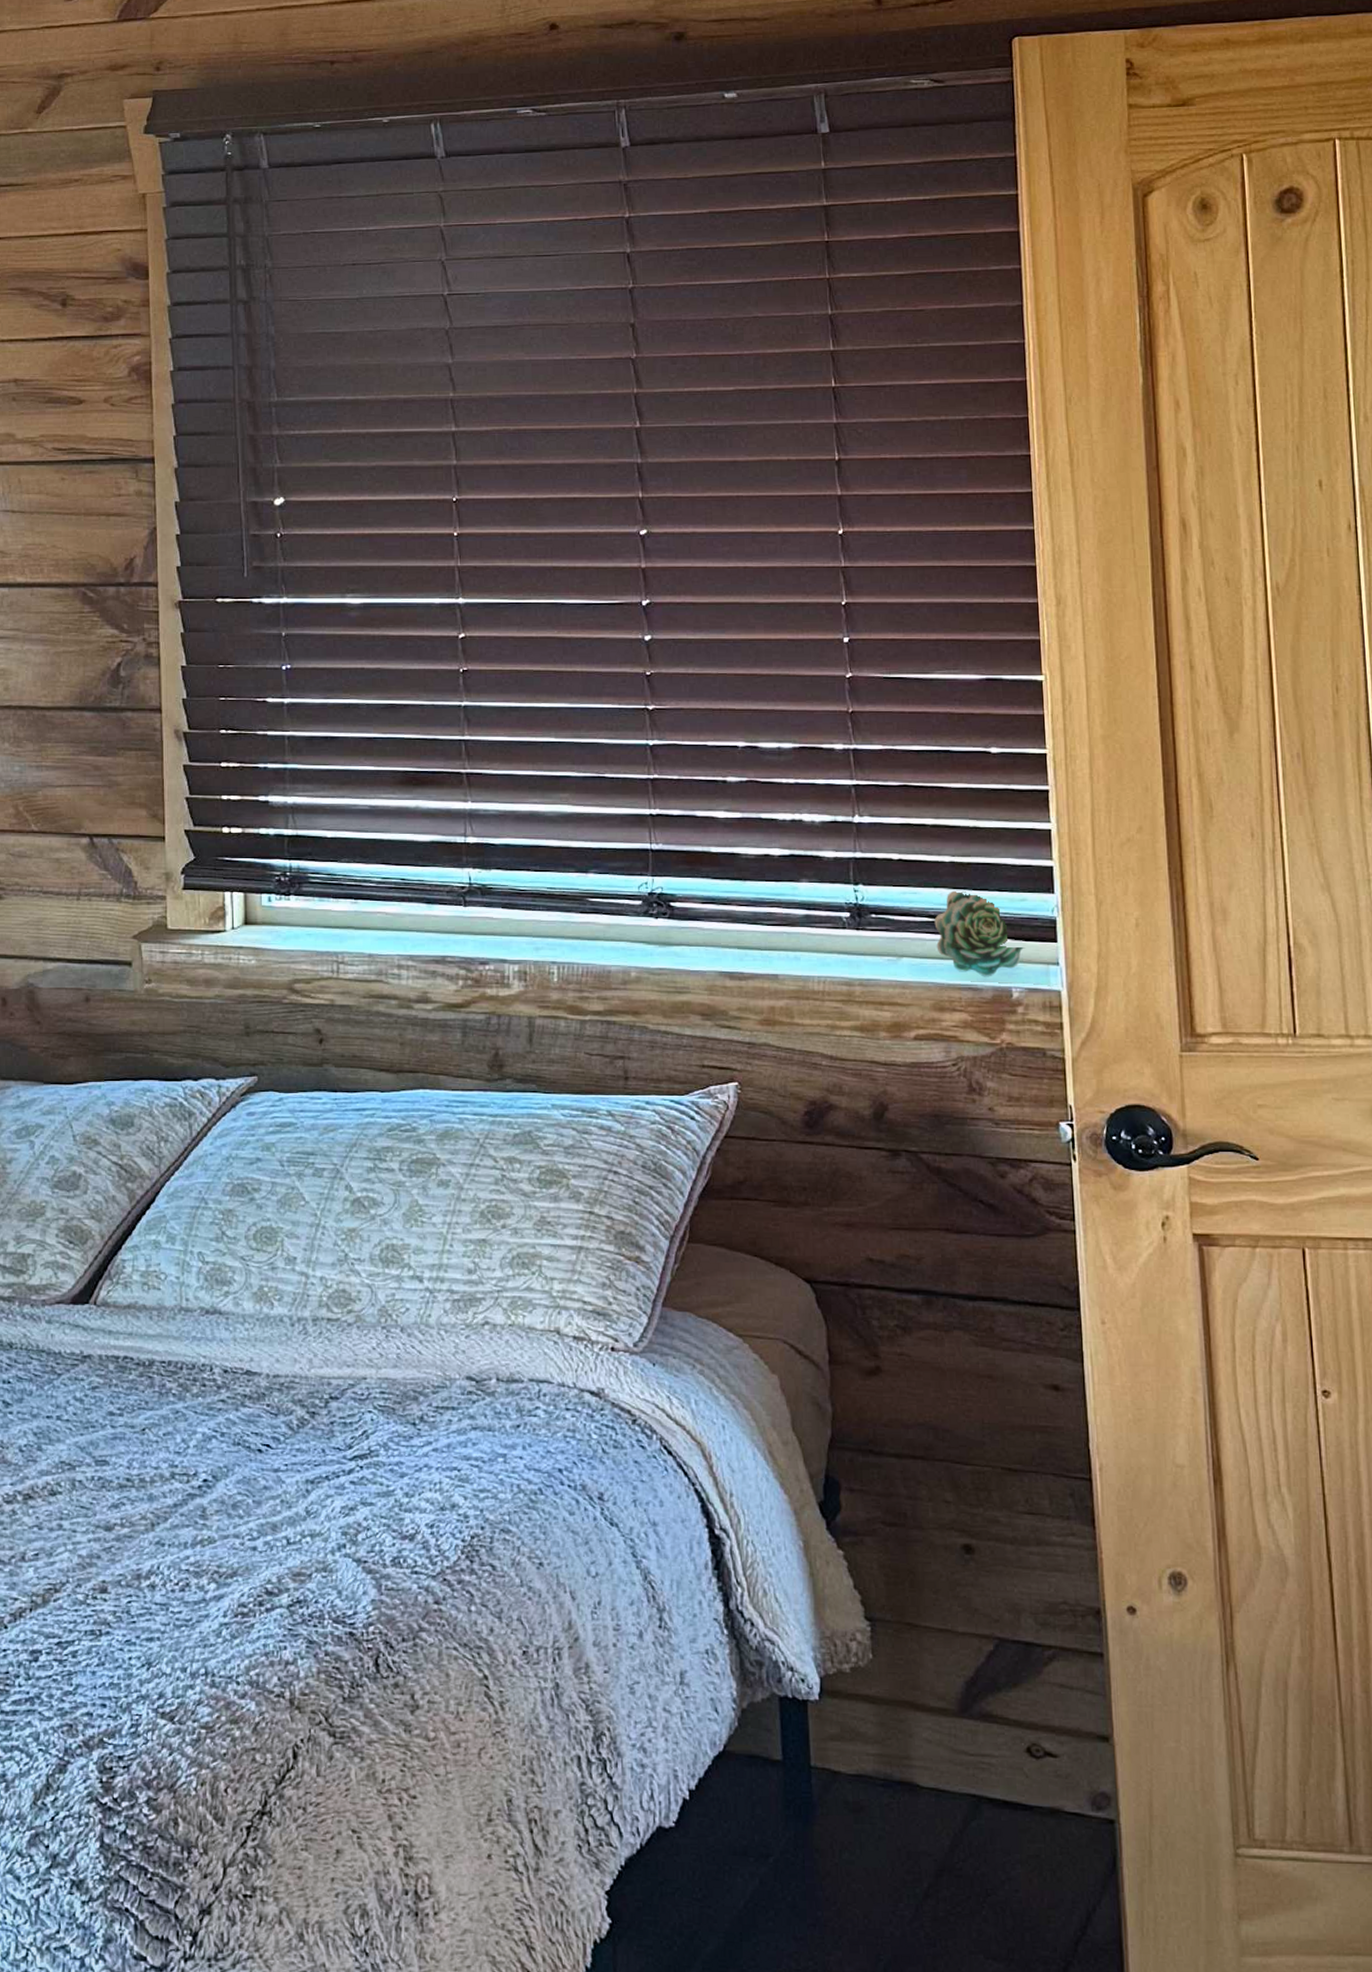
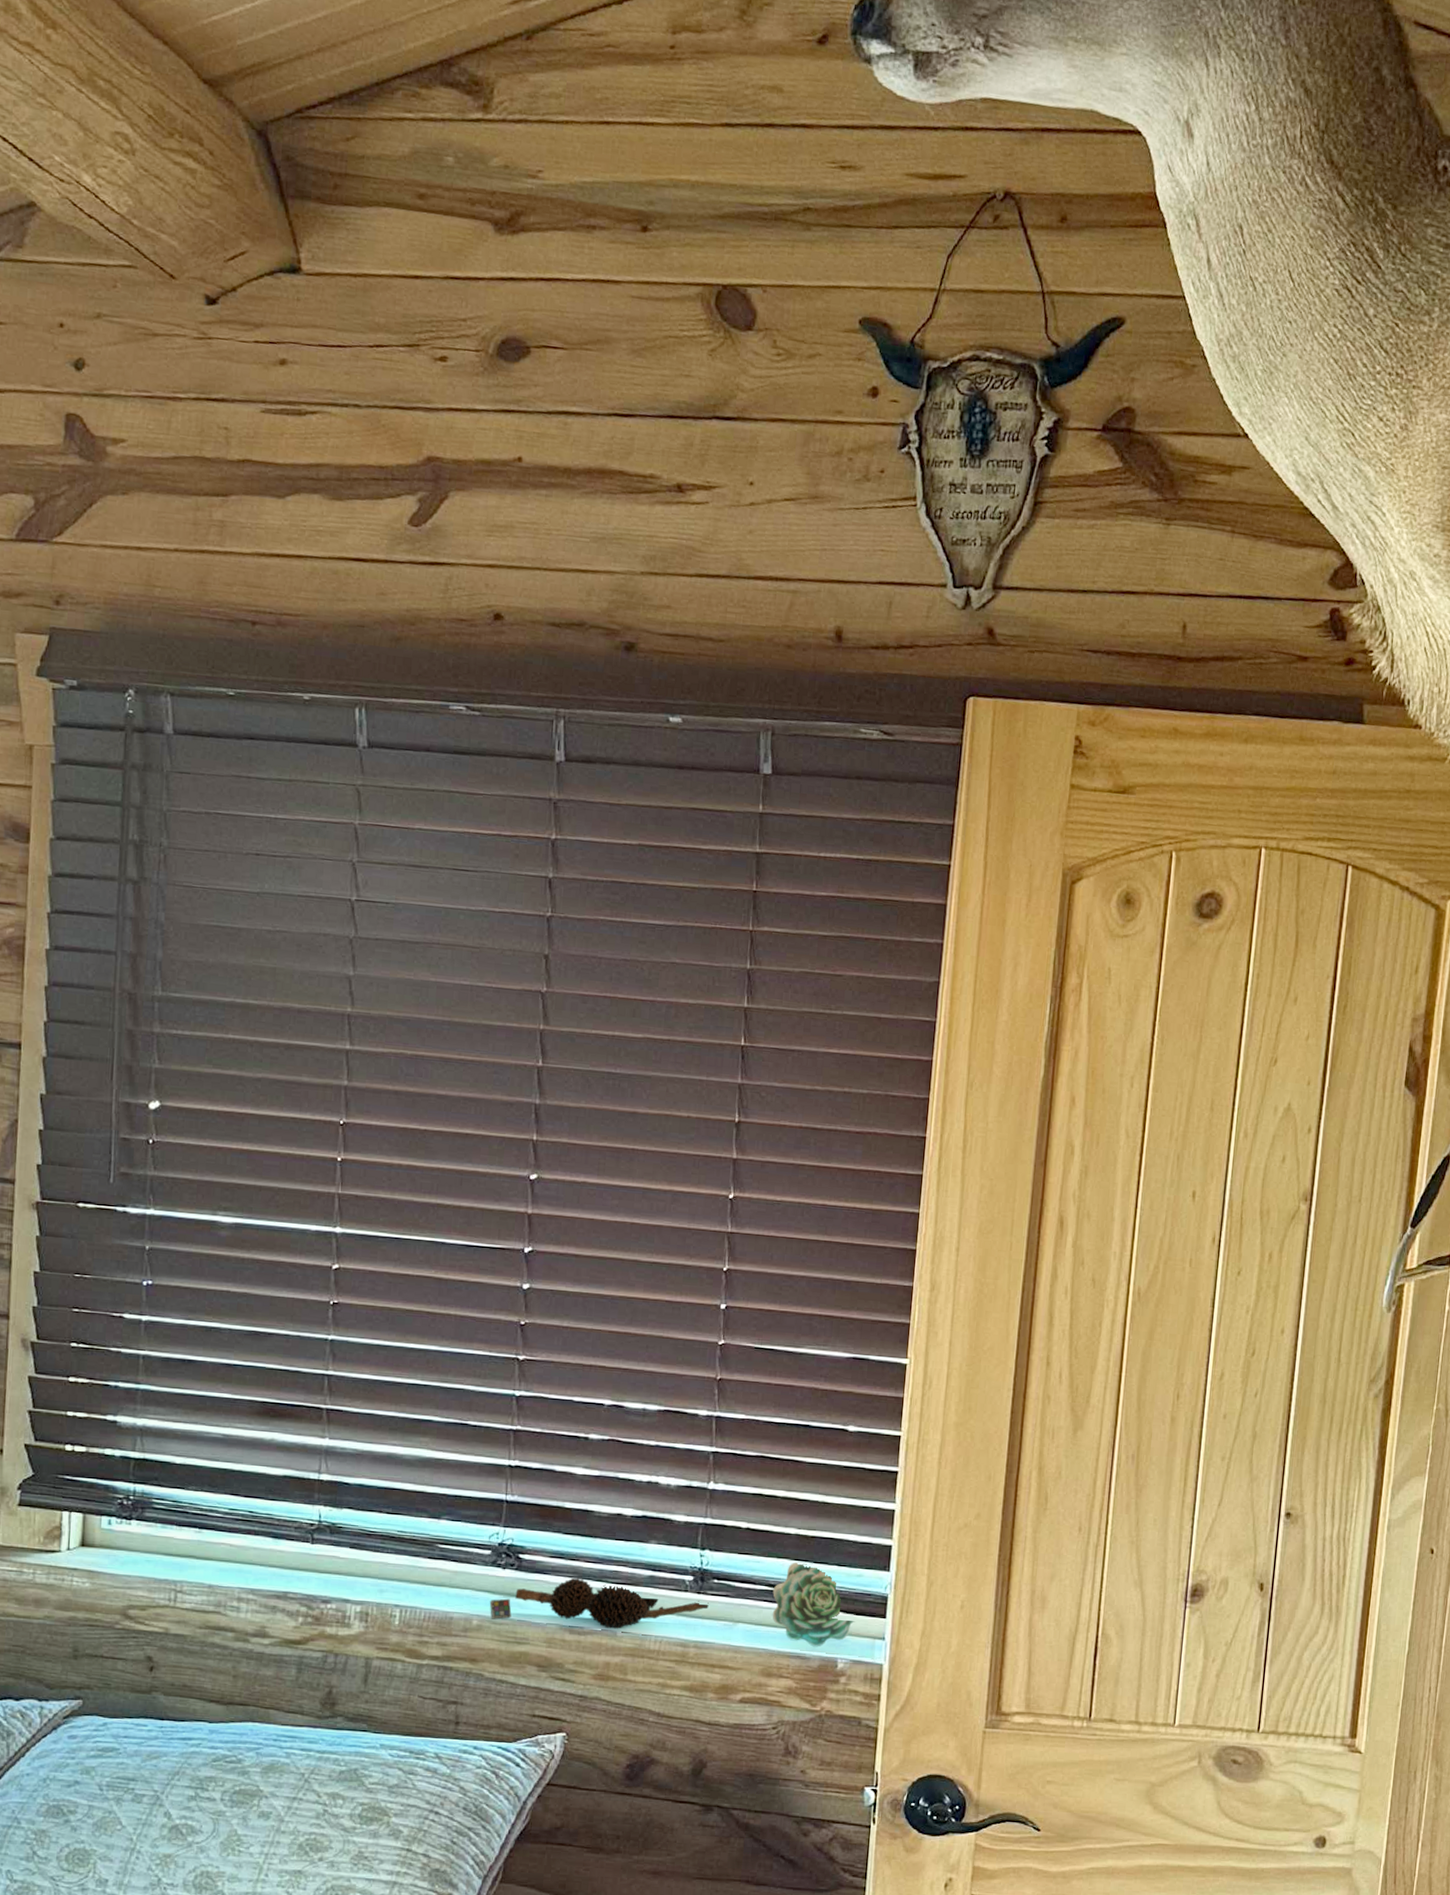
pine cone: none [645,922,869,972] -> present [489,1577,709,1629]

